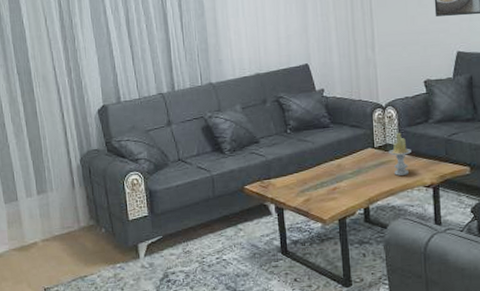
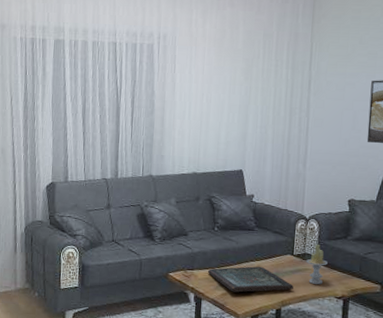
board game: none [285,165,379,197] -> present [207,266,293,293]

